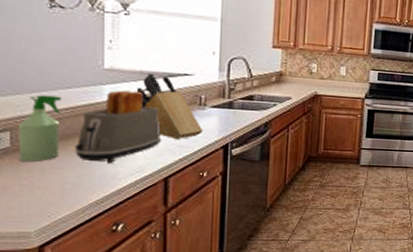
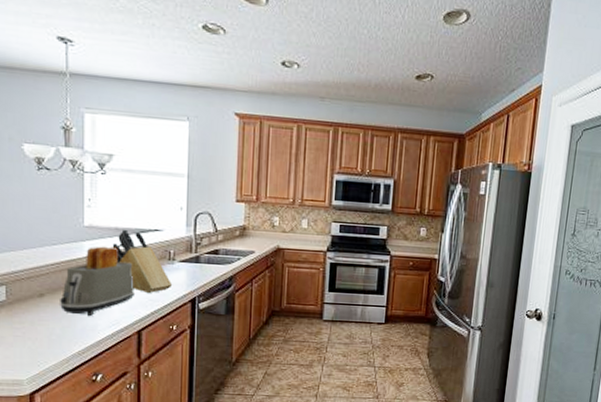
spray bottle: present [17,95,62,162] -> none [12,251,49,314]

